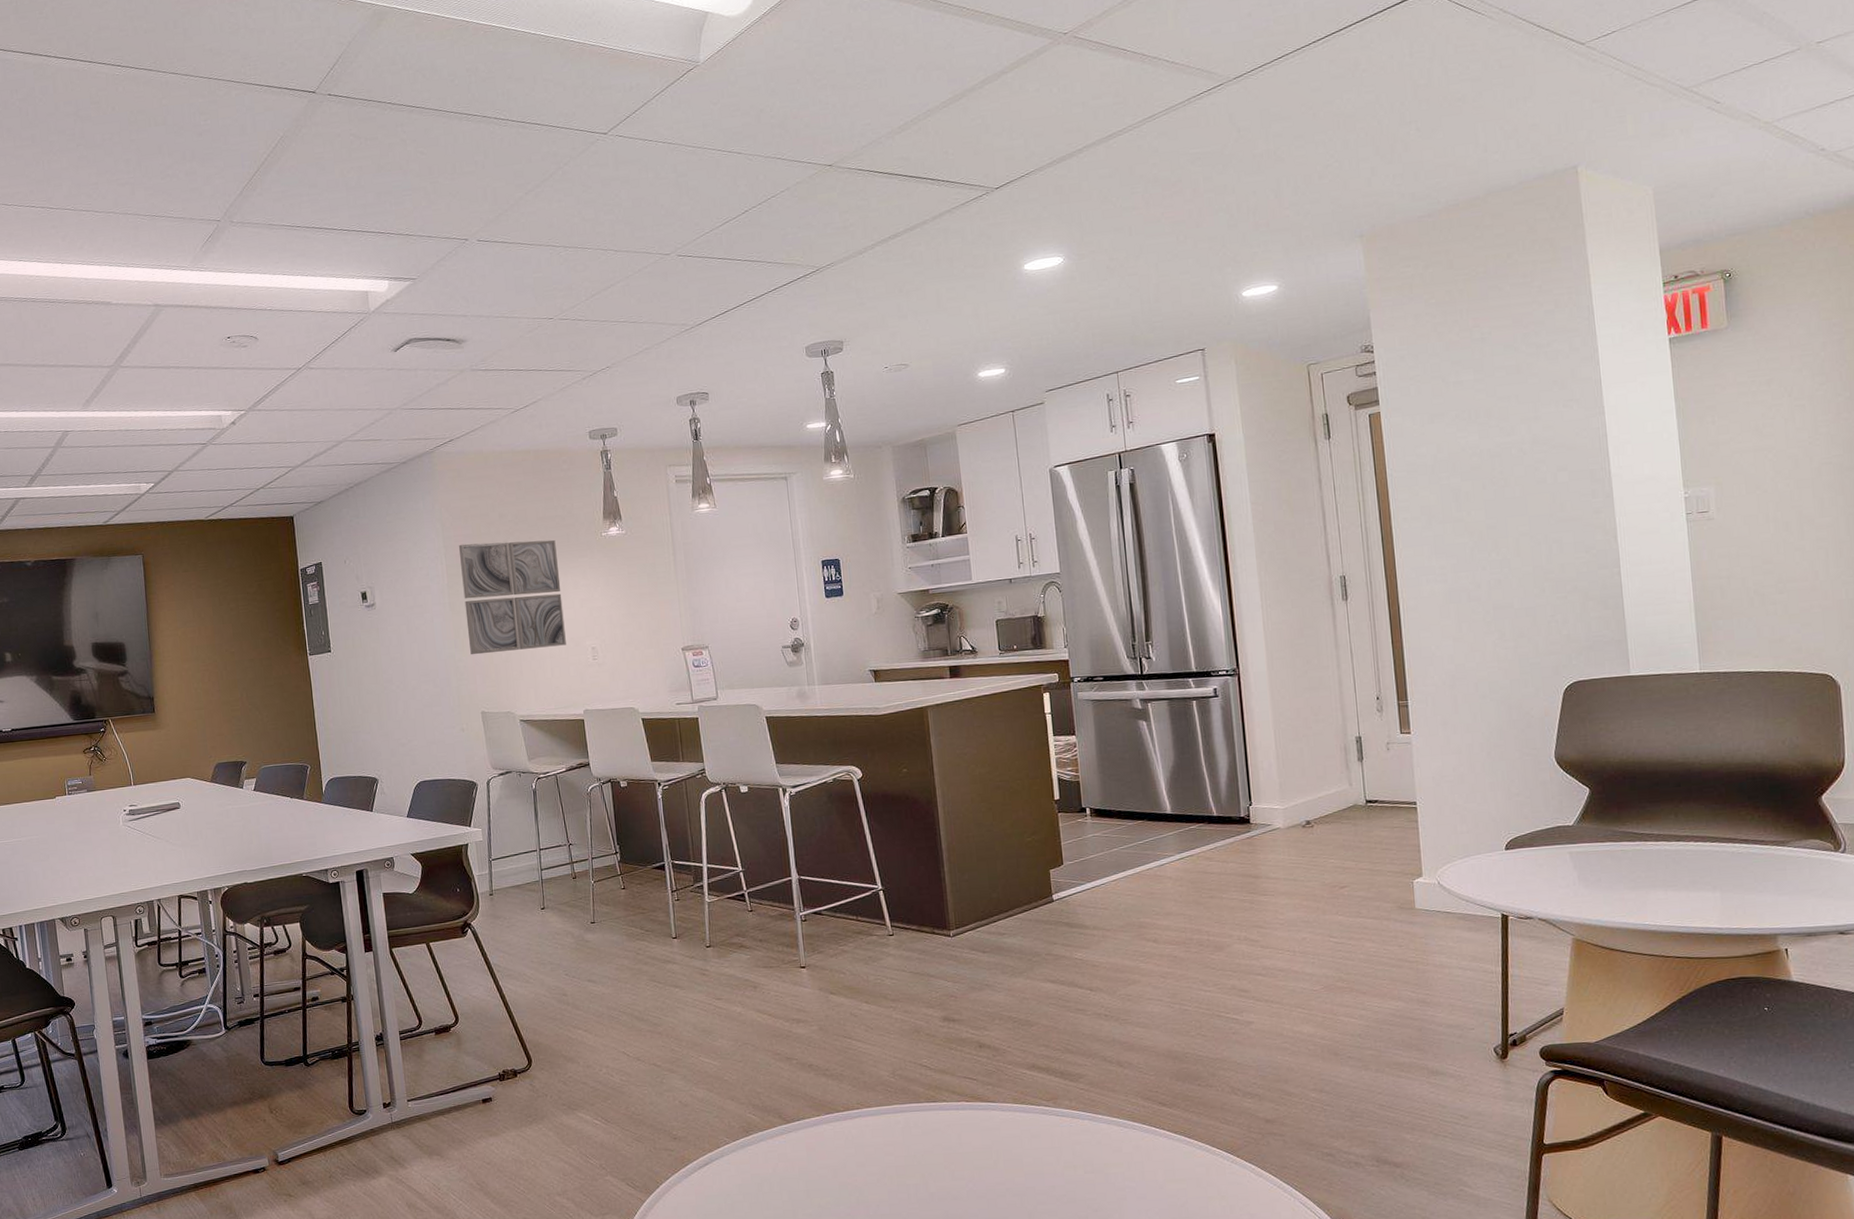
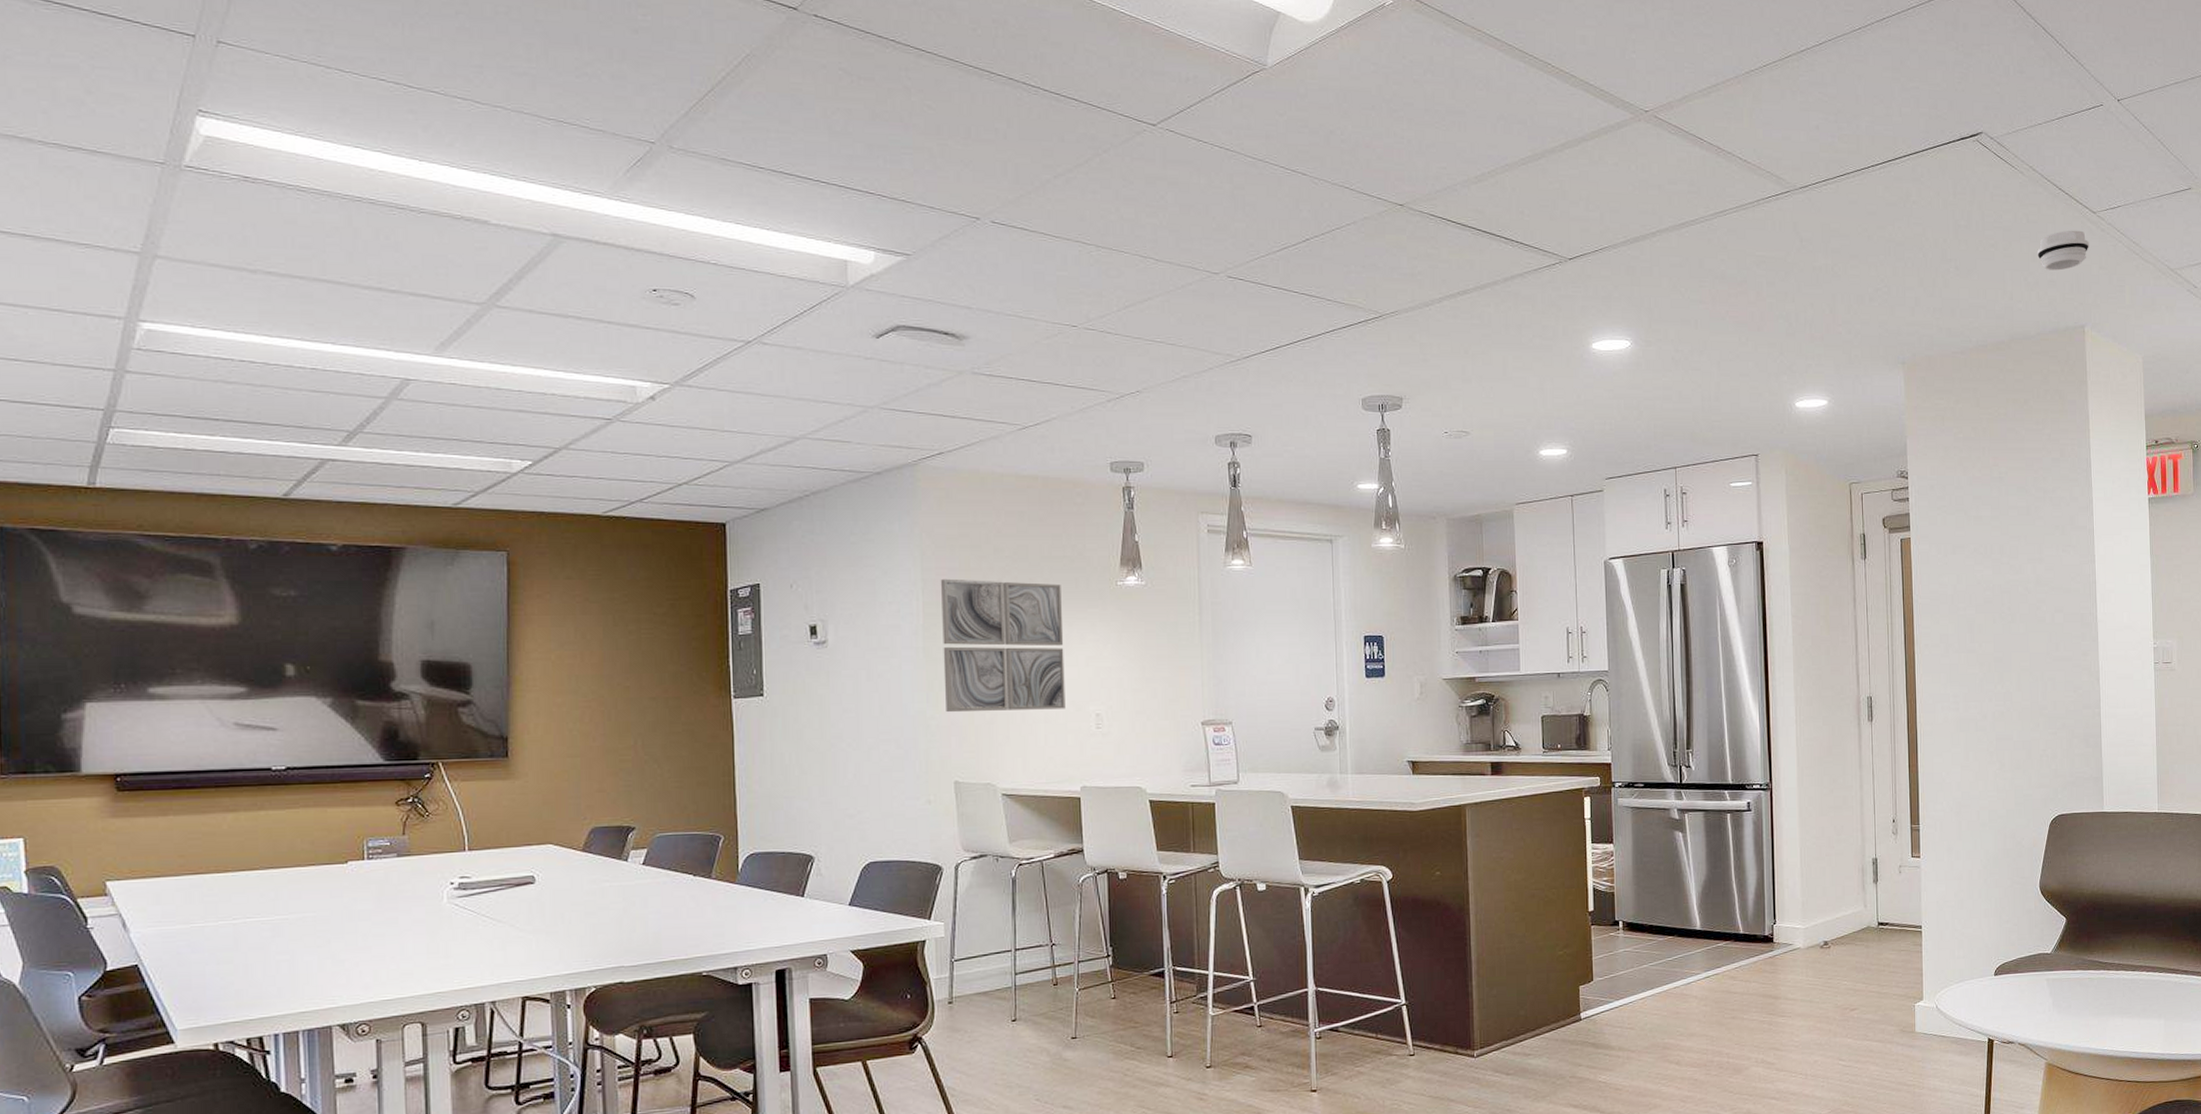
smoke detector: none [1514,65,1578,114] -> present [2037,230,2089,271]

